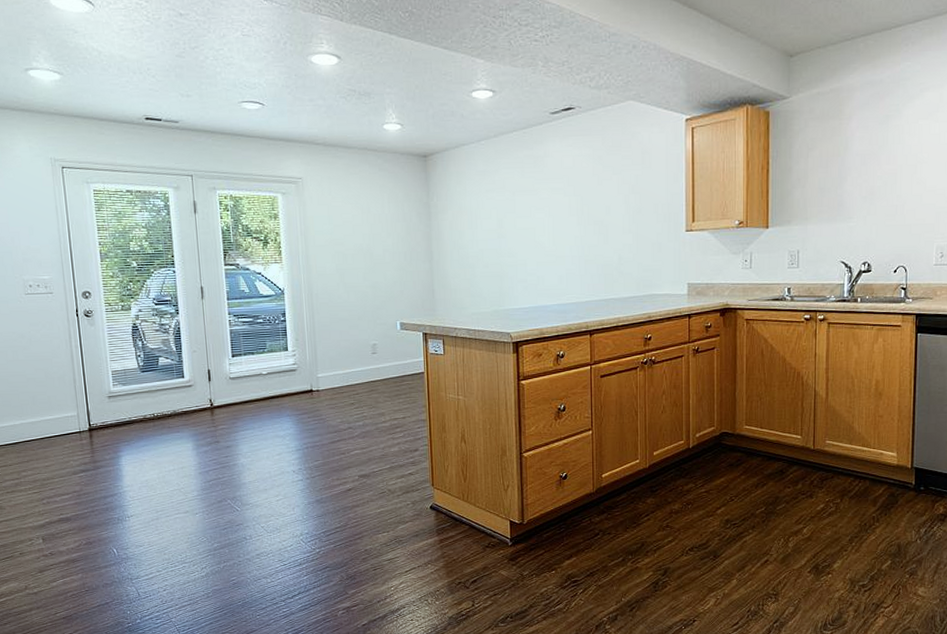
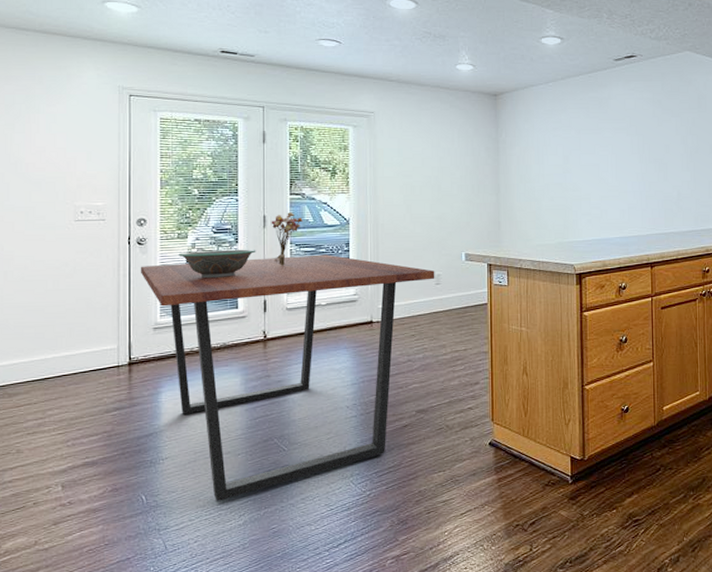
dining table: none [90,324,371,556] -> present [140,254,435,502]
decorative bowl: none [124,320,197,349] -> present [179,249,256,279]
bouquet: none [208,283,239,337] -> present [271,212,303,266]

